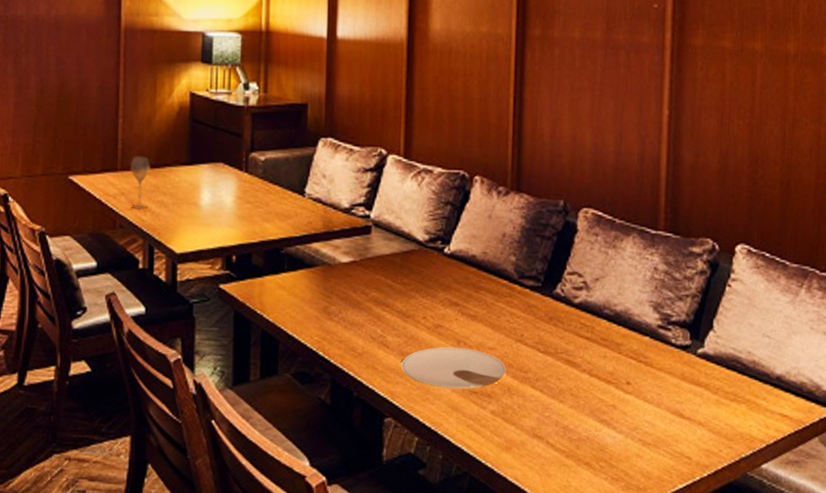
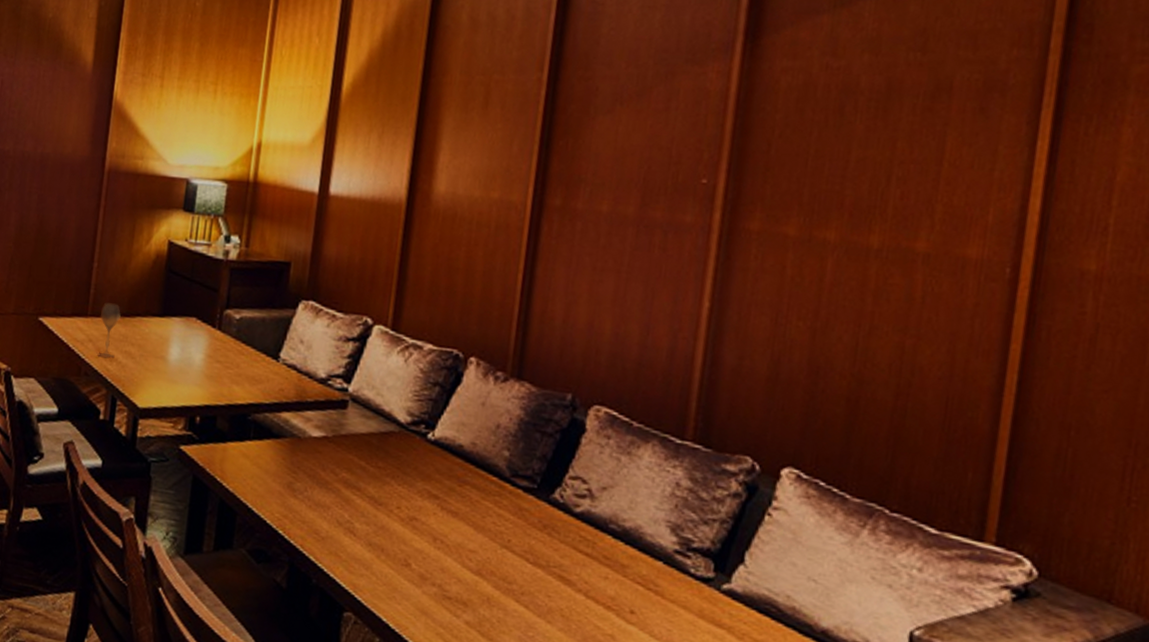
plate: present [401,347,507,390] -> none [367,541,488,594]

